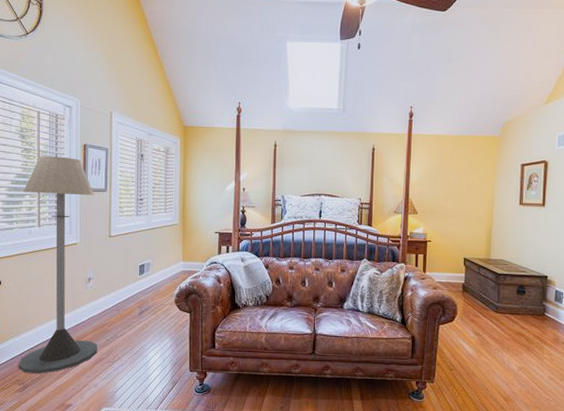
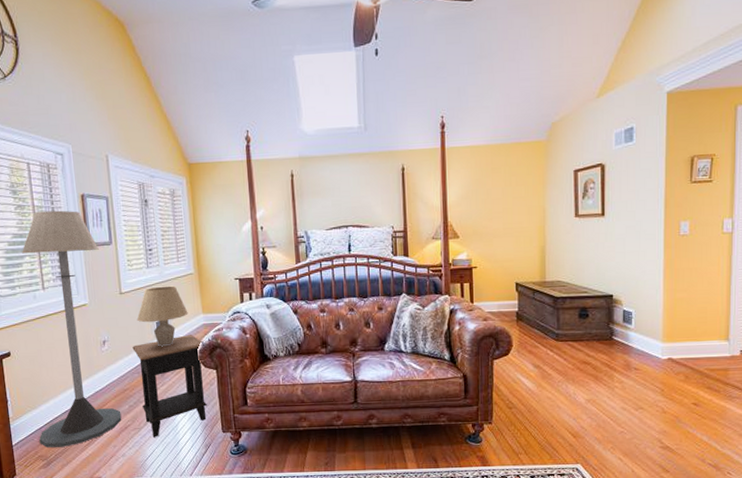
side table: none [115,279,180,371] -> present [132,335,207,437]
table lamp: none [122,233,170,288] -> present [137,285,188,347]

